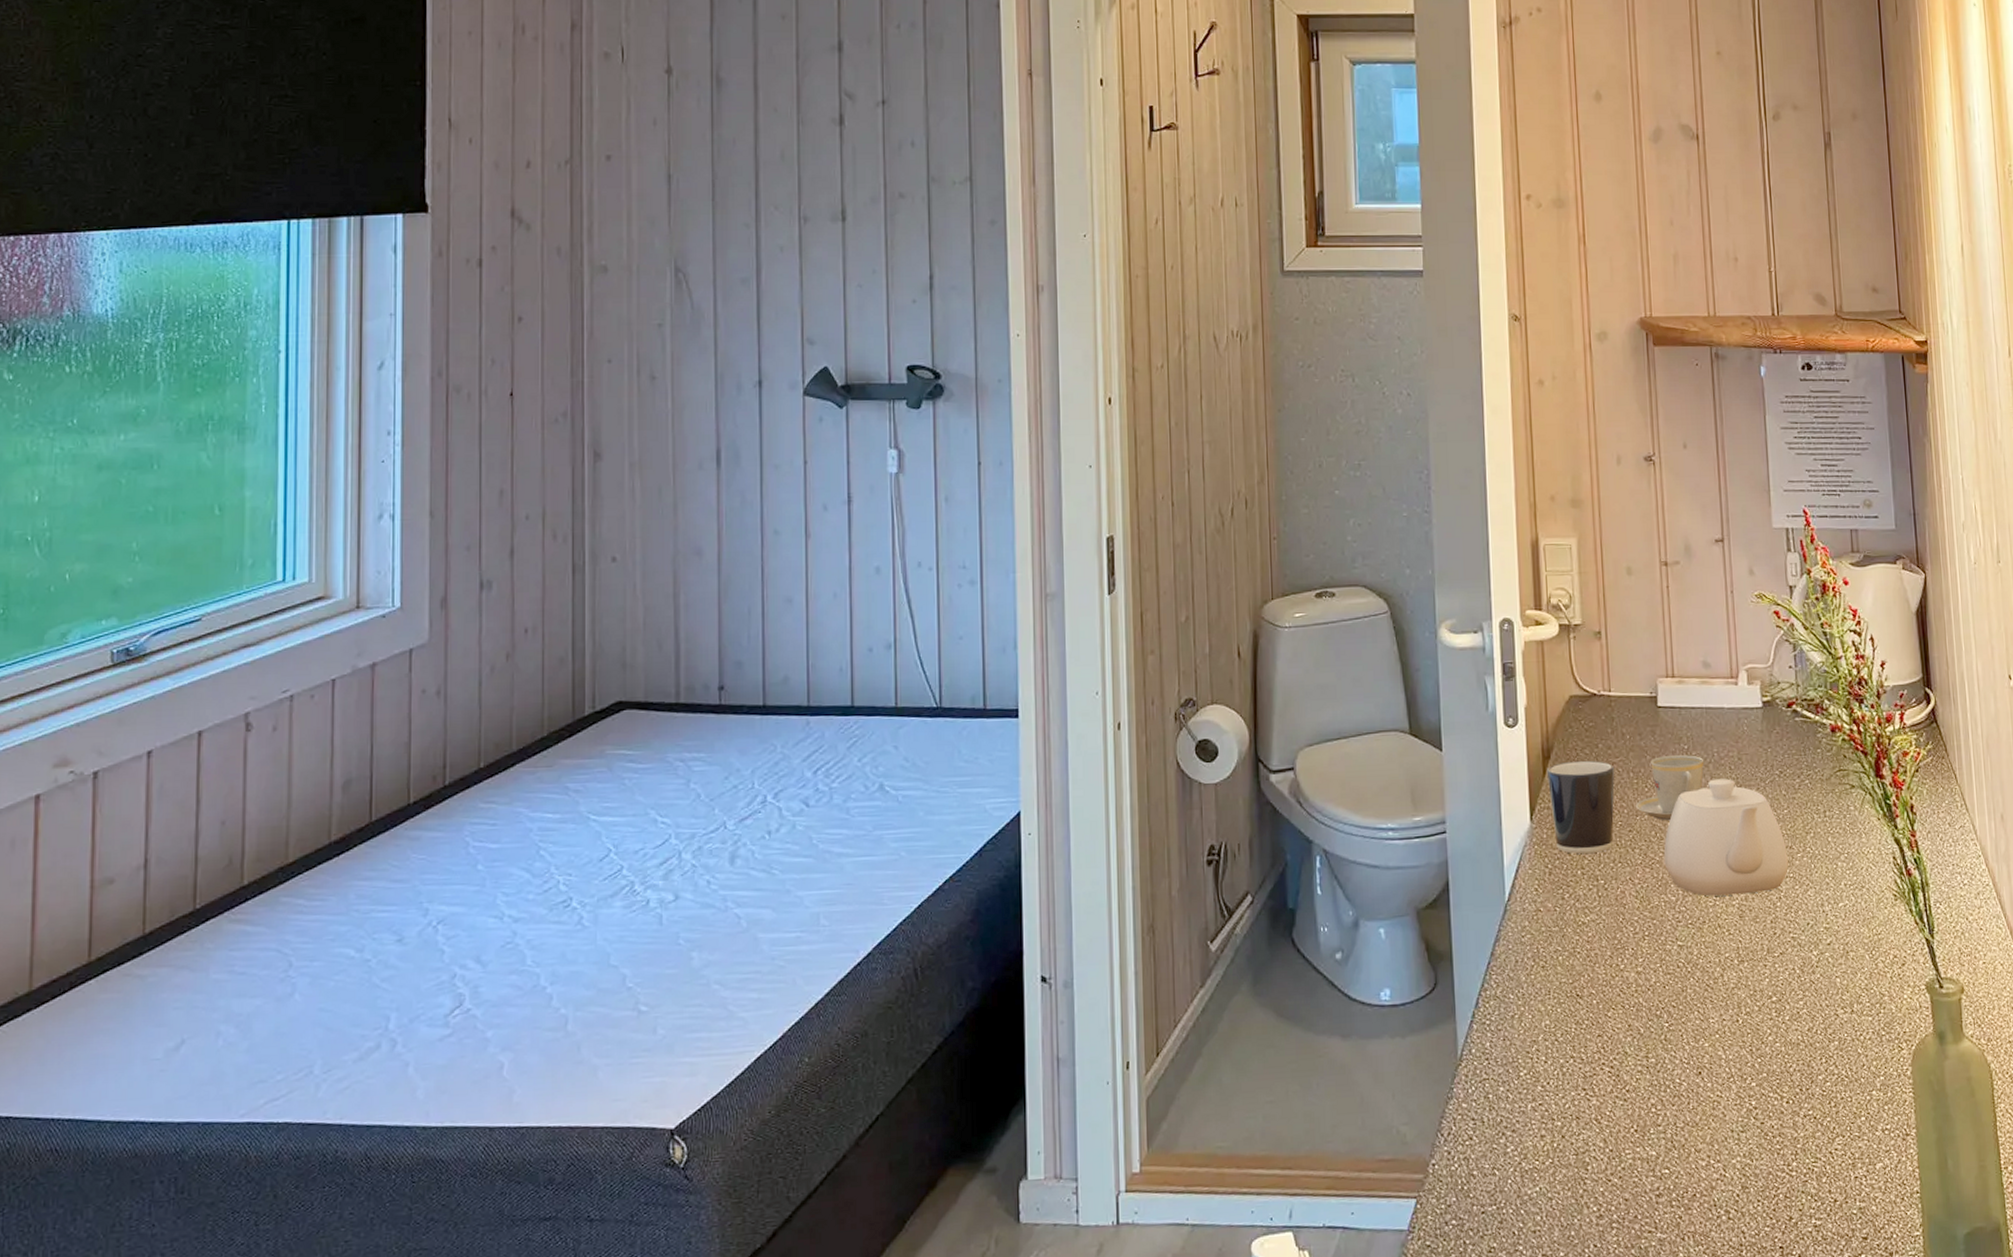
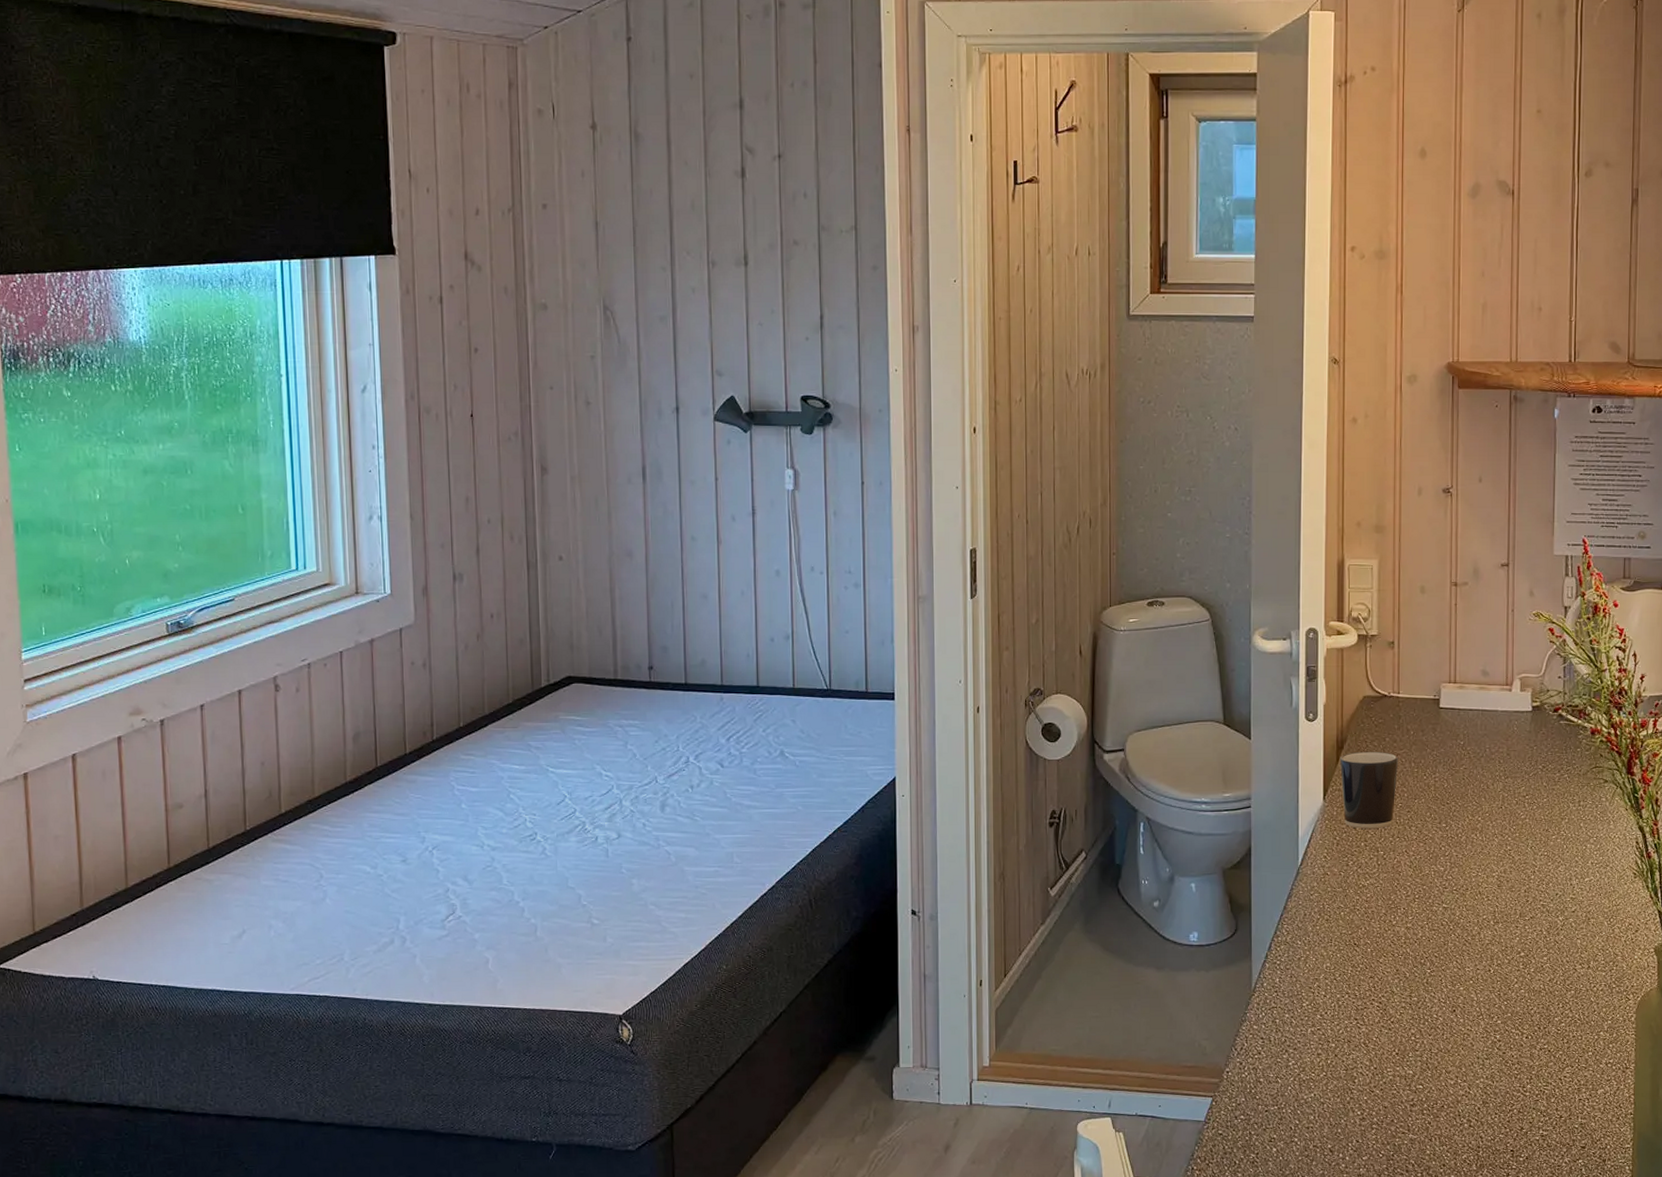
teacup: present [1635,755,1704,821] -> none [1414,750,1476,805]
teapot: present [1663,778,1788,897] -> none [1436,771,1544,868]

